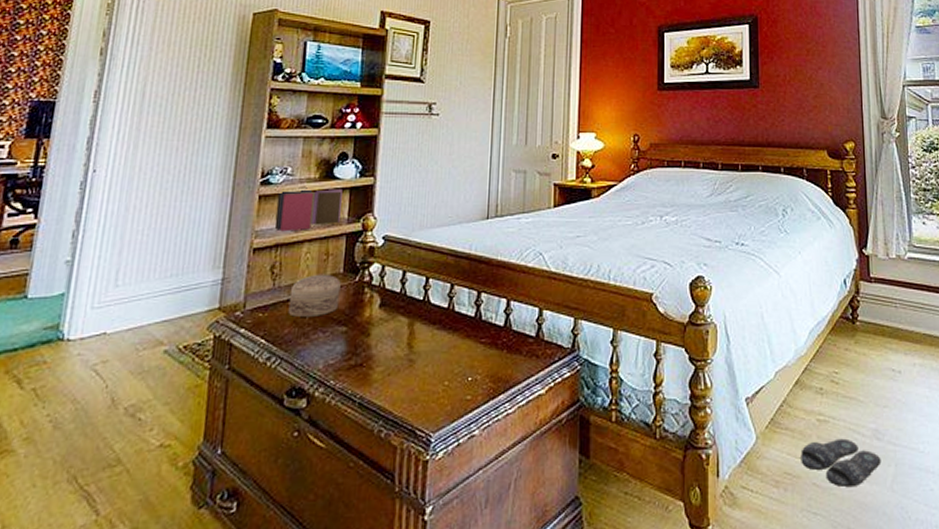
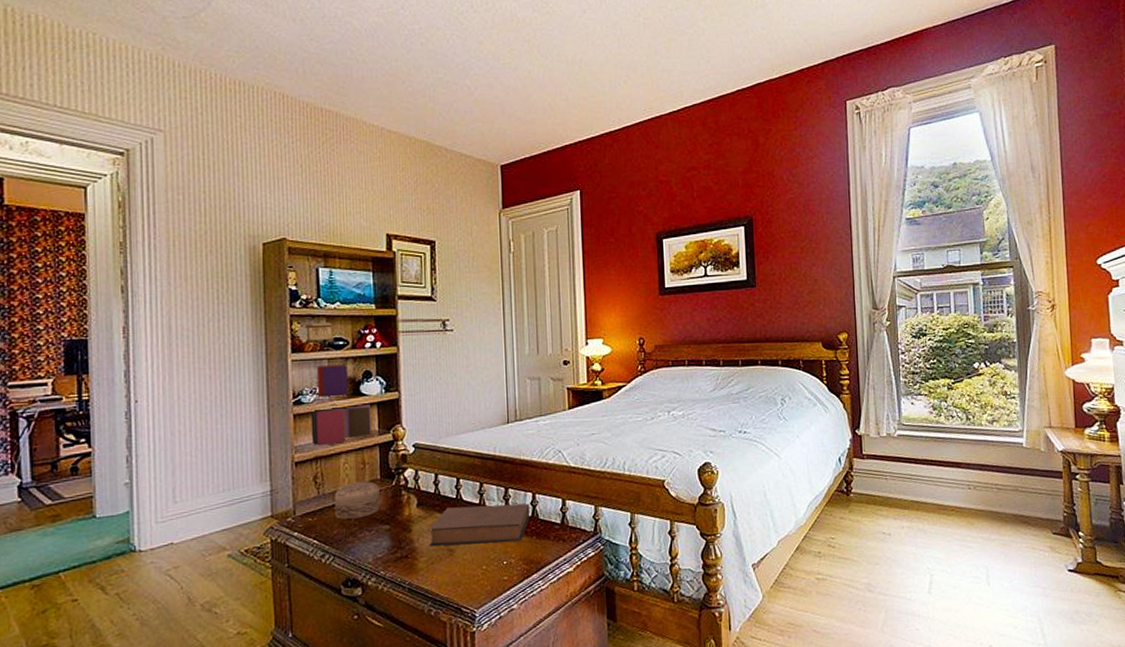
decorative box: none [282,96,314,121] -> present [304,320,335,344]
books: none [288,144,324,179] -> present [317,364,349,398]
book: none [388,310,504,355] -> present [429,503,531,546]
slippers: present [801,438,881,487] -> none [802,592,873,632]

